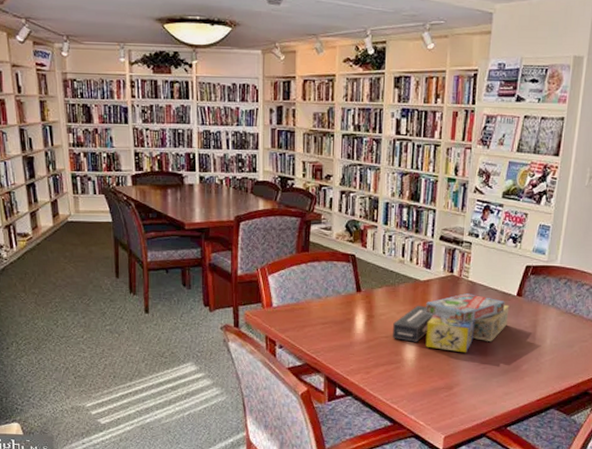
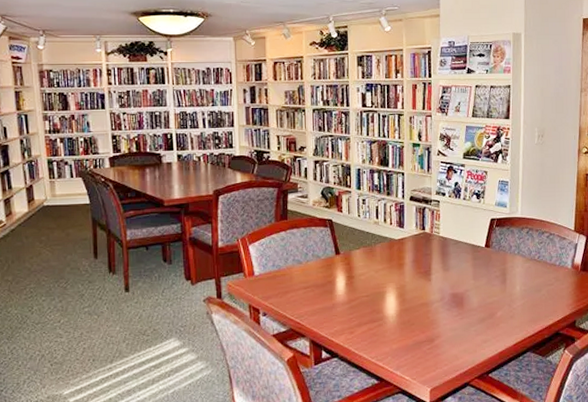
board game: present [393,293,510,353] -> none [373,248,480,305]

